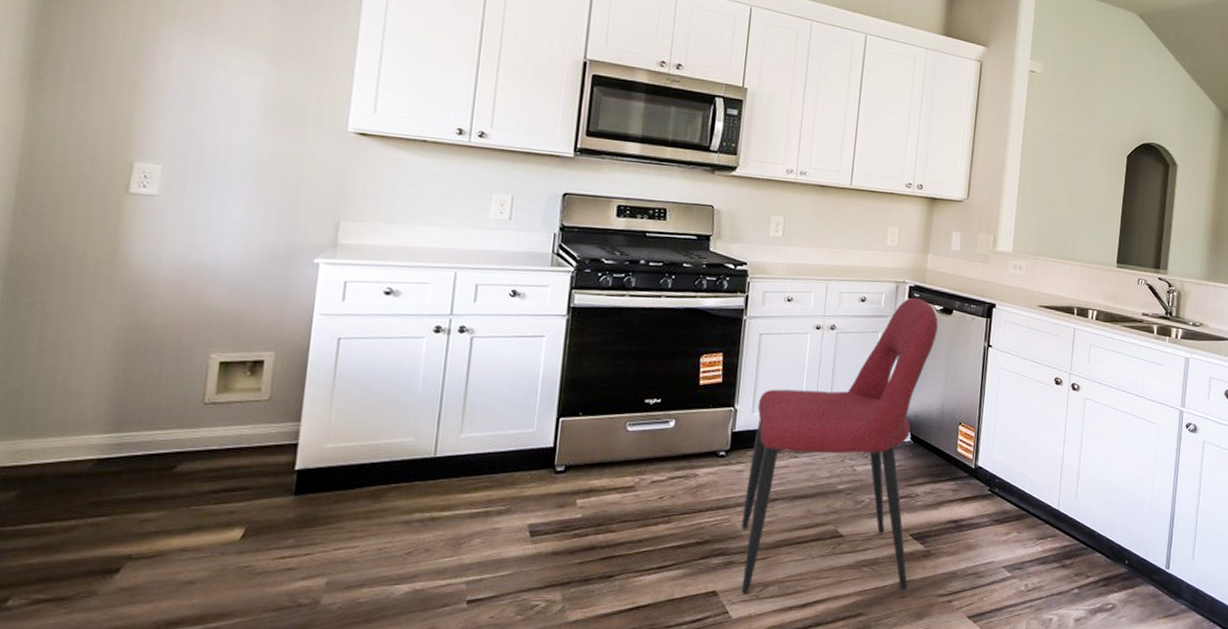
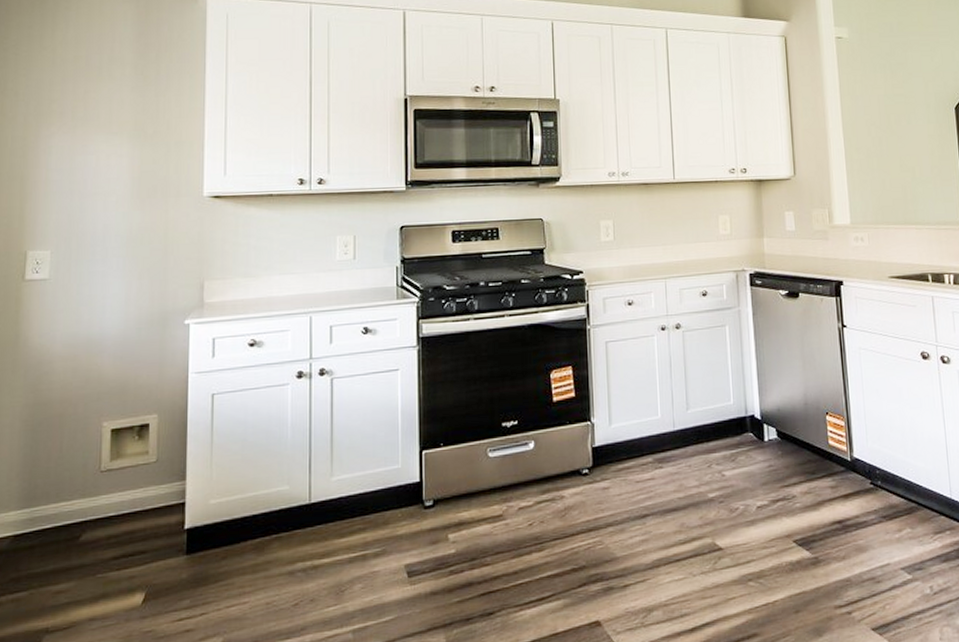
chair: present [741,297,938,593] -> none [614,284,801,621]

